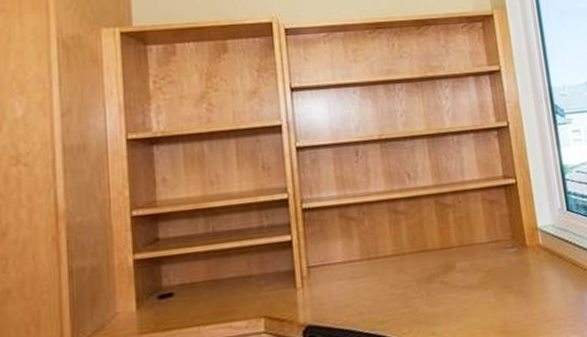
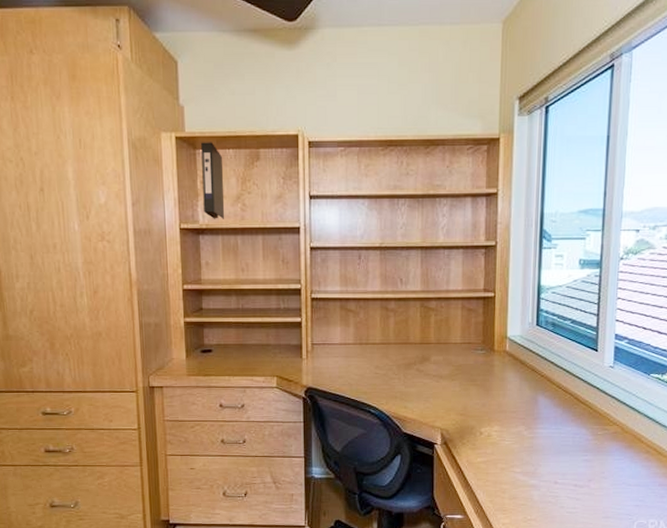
binder: none [153,35,186,125] -> present [201,142,225,219]

